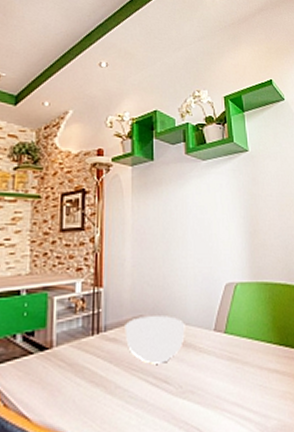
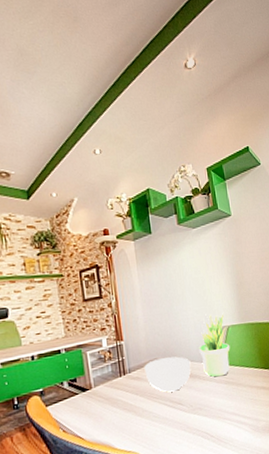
planter: none [197,263,237,350] -> present [199,312,230,377]

